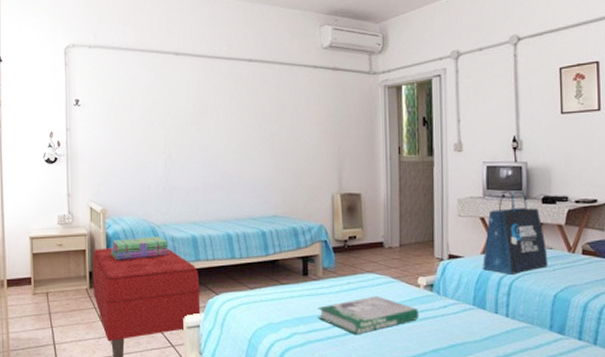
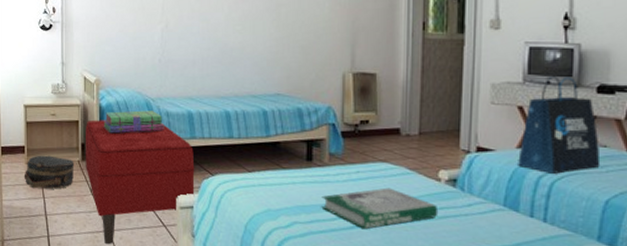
hat box: none [30,285,83,319] -> present [24,155,75,189]

